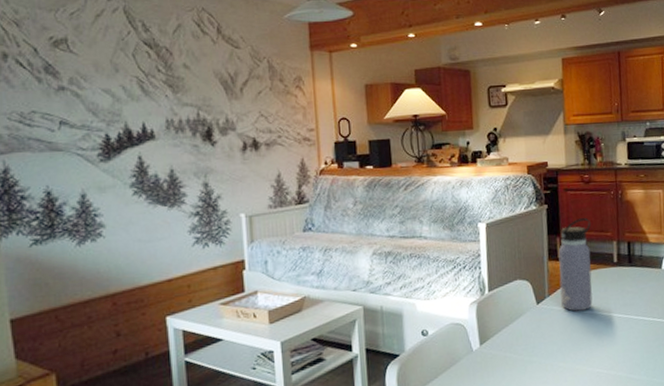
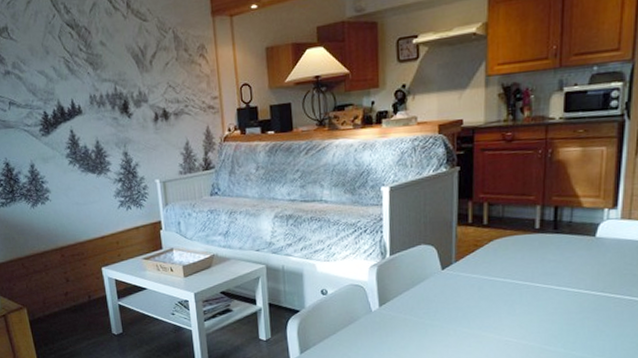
water bottle: present [558,217,593,312] -> none [468,179,510,279]

